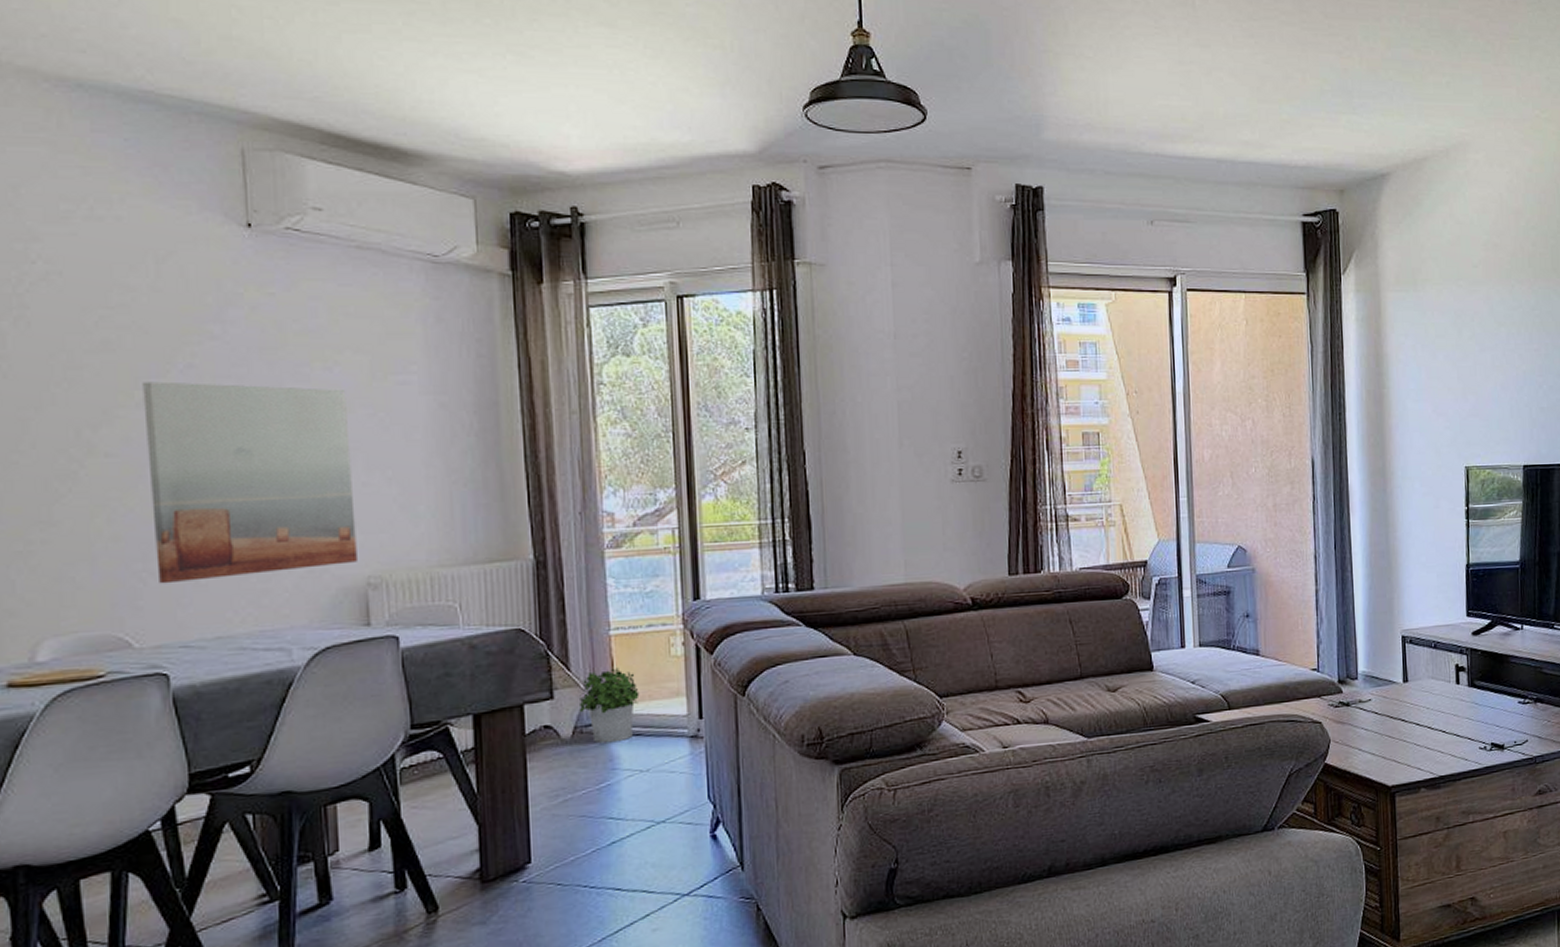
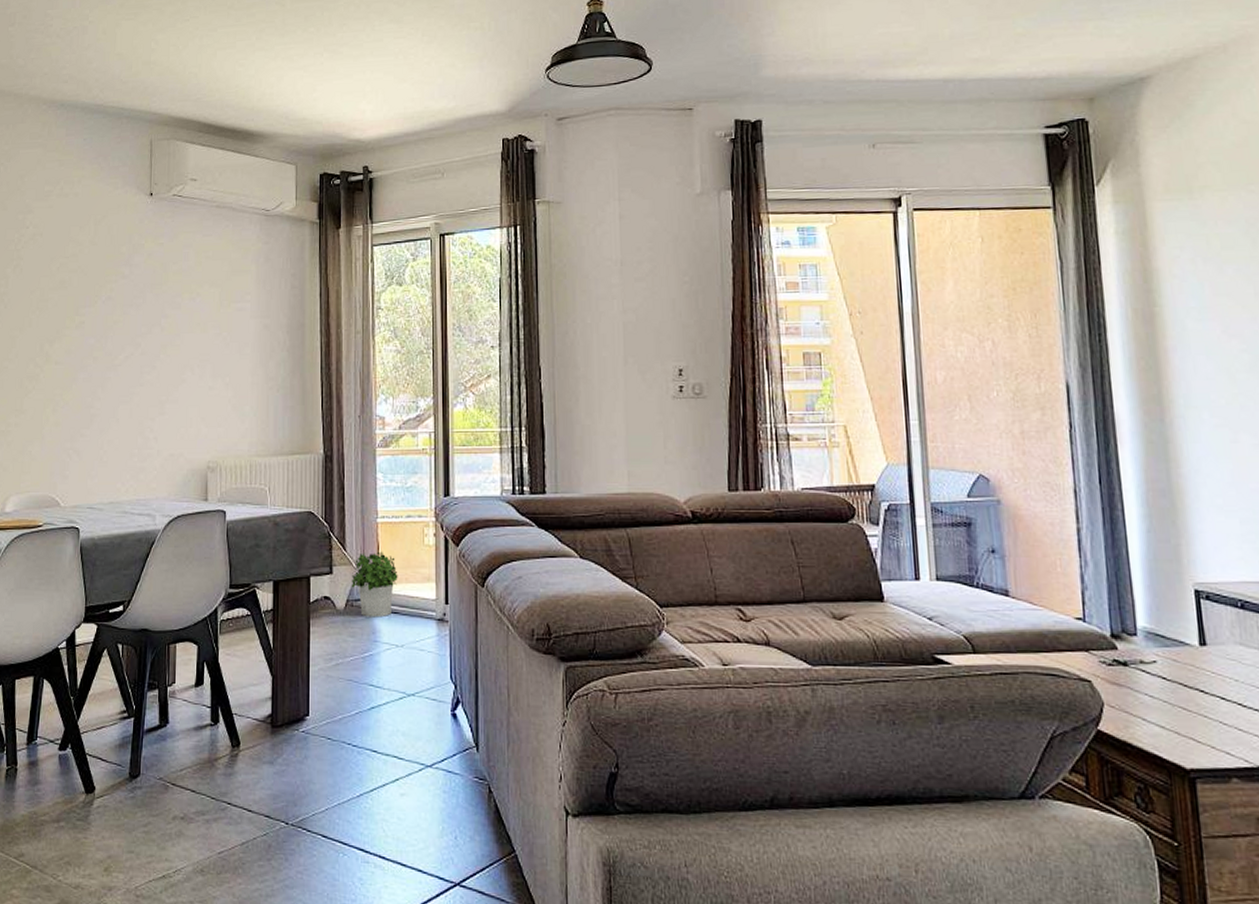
wall art: present [142,381,357,584] -> none [78,309,203,460]

